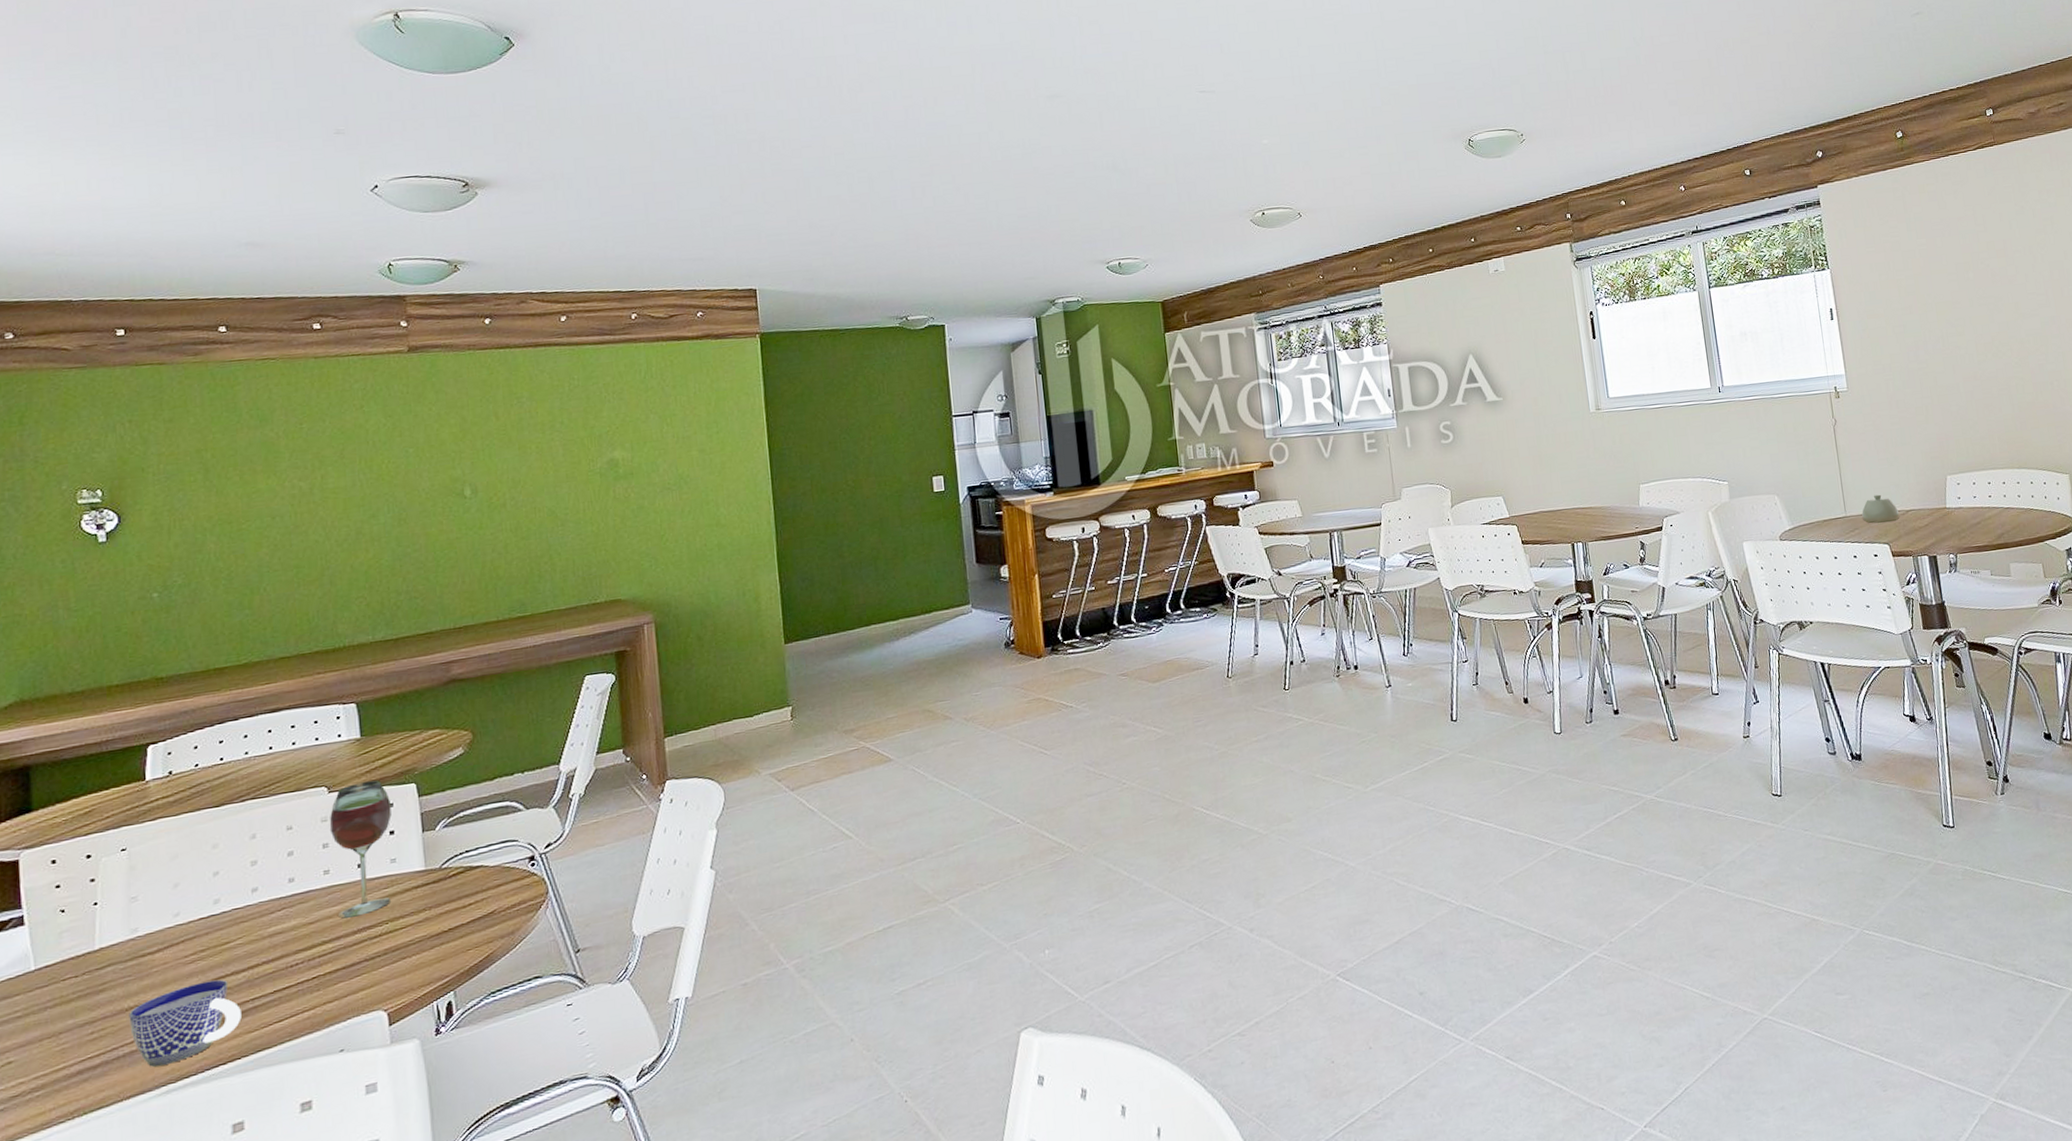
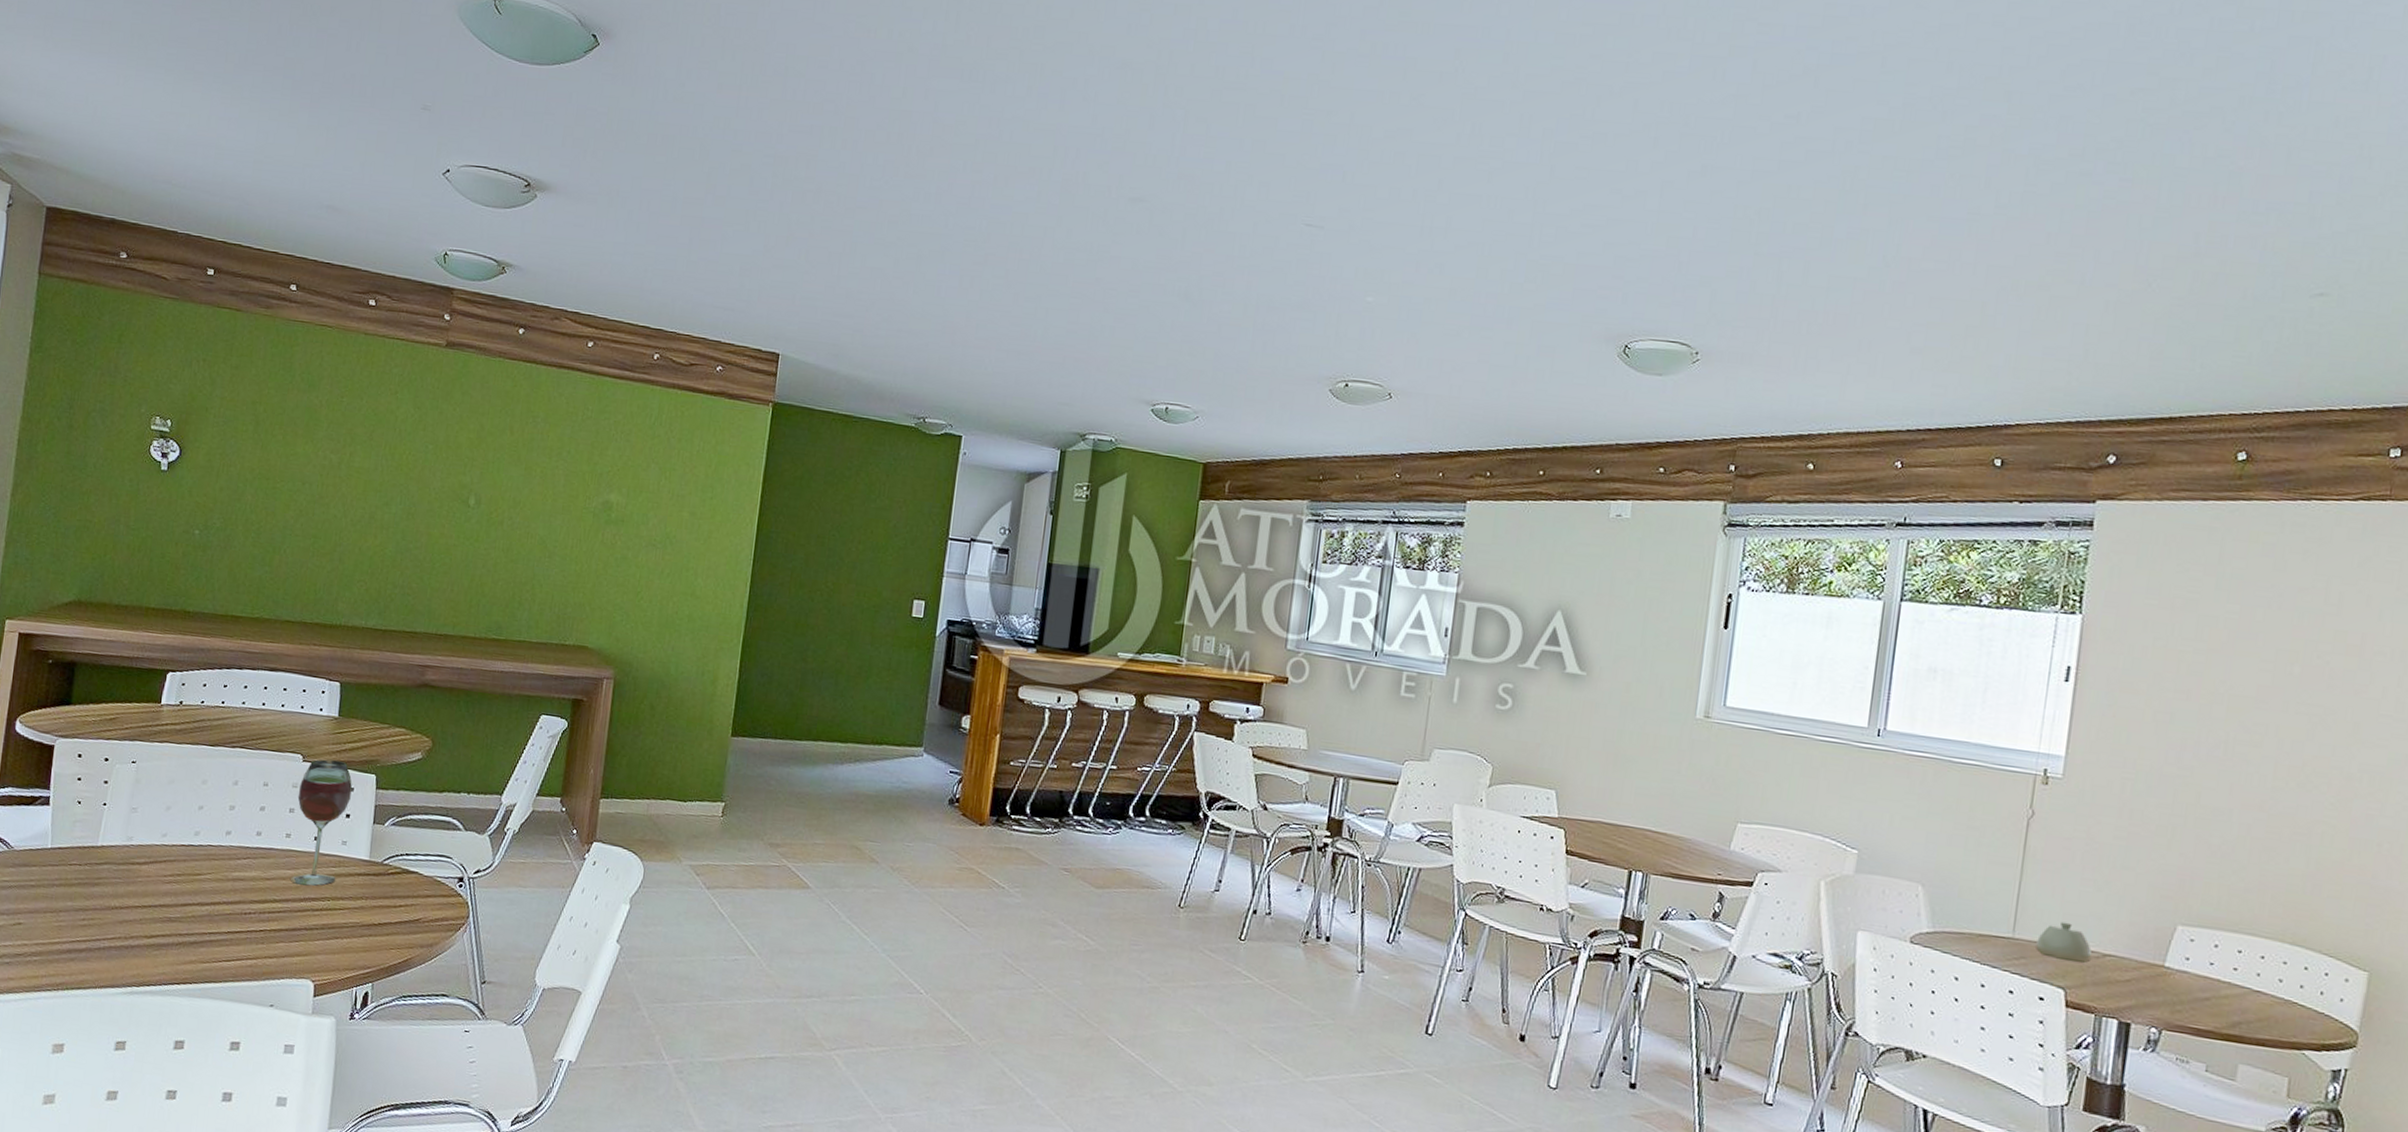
cup: present [129,979,241,1067] -> none [112,902,199,969]

